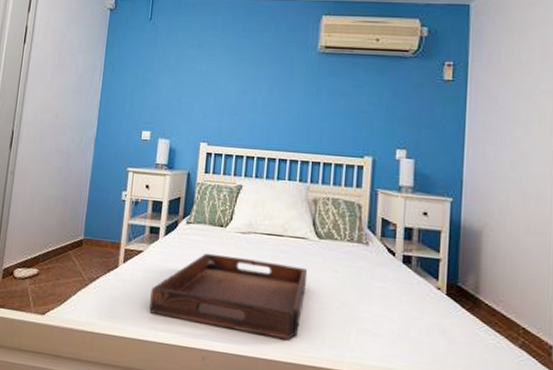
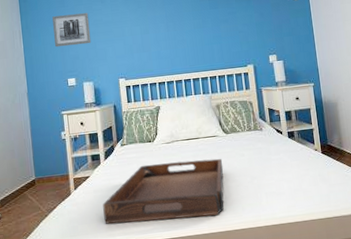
wall art: none [136,56,181,95] -> present [52,13,92,47]

